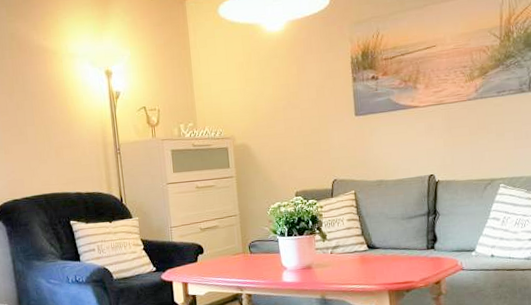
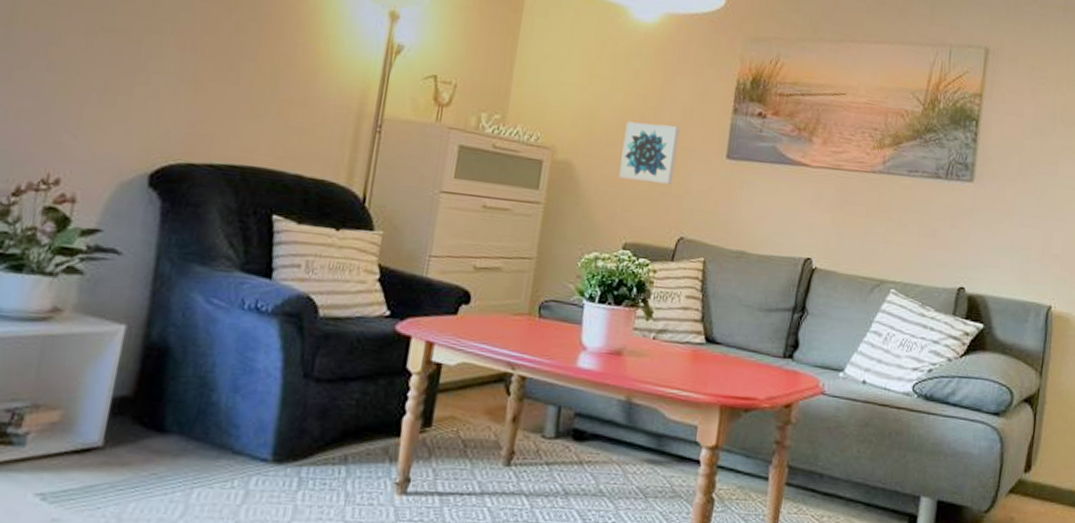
wall art: none [278,101,321,147] -> present [619,121,680,184]

